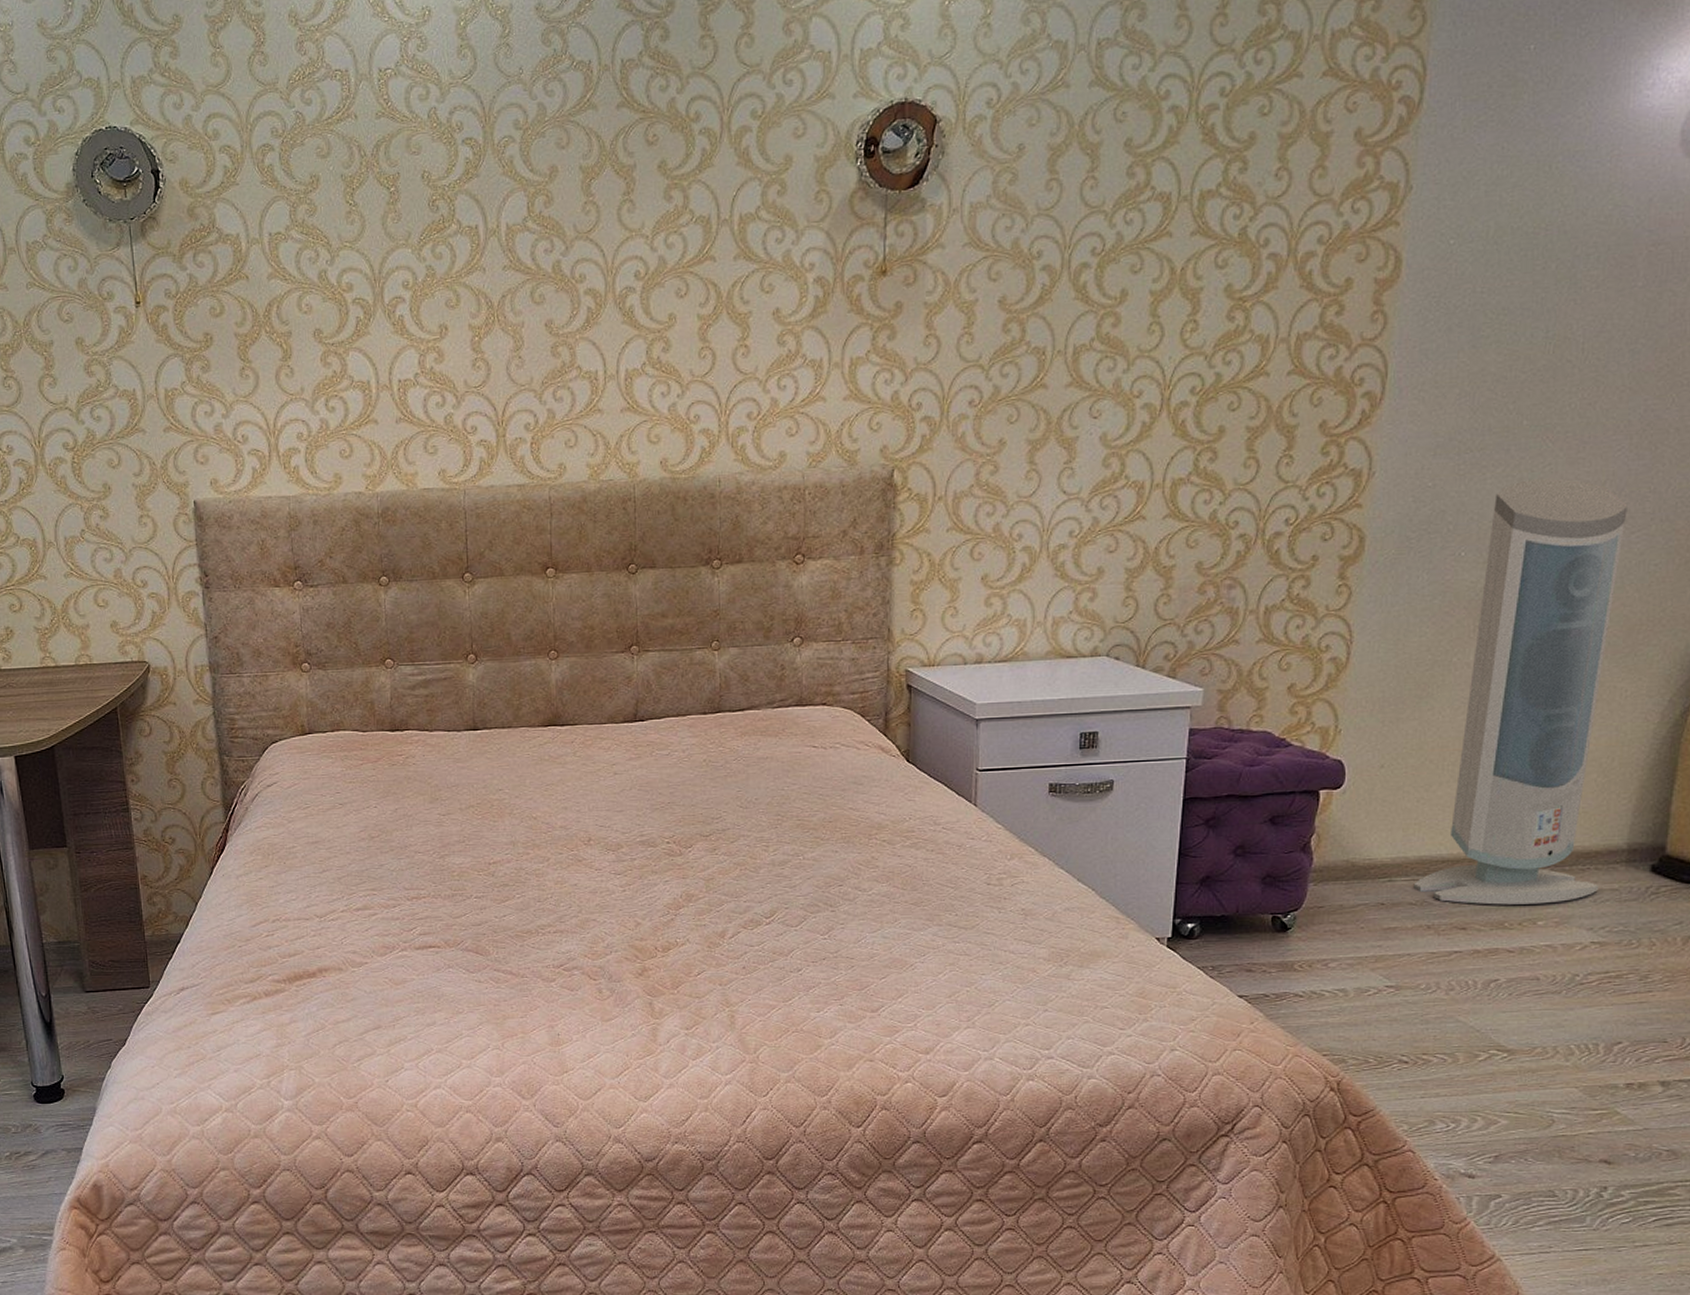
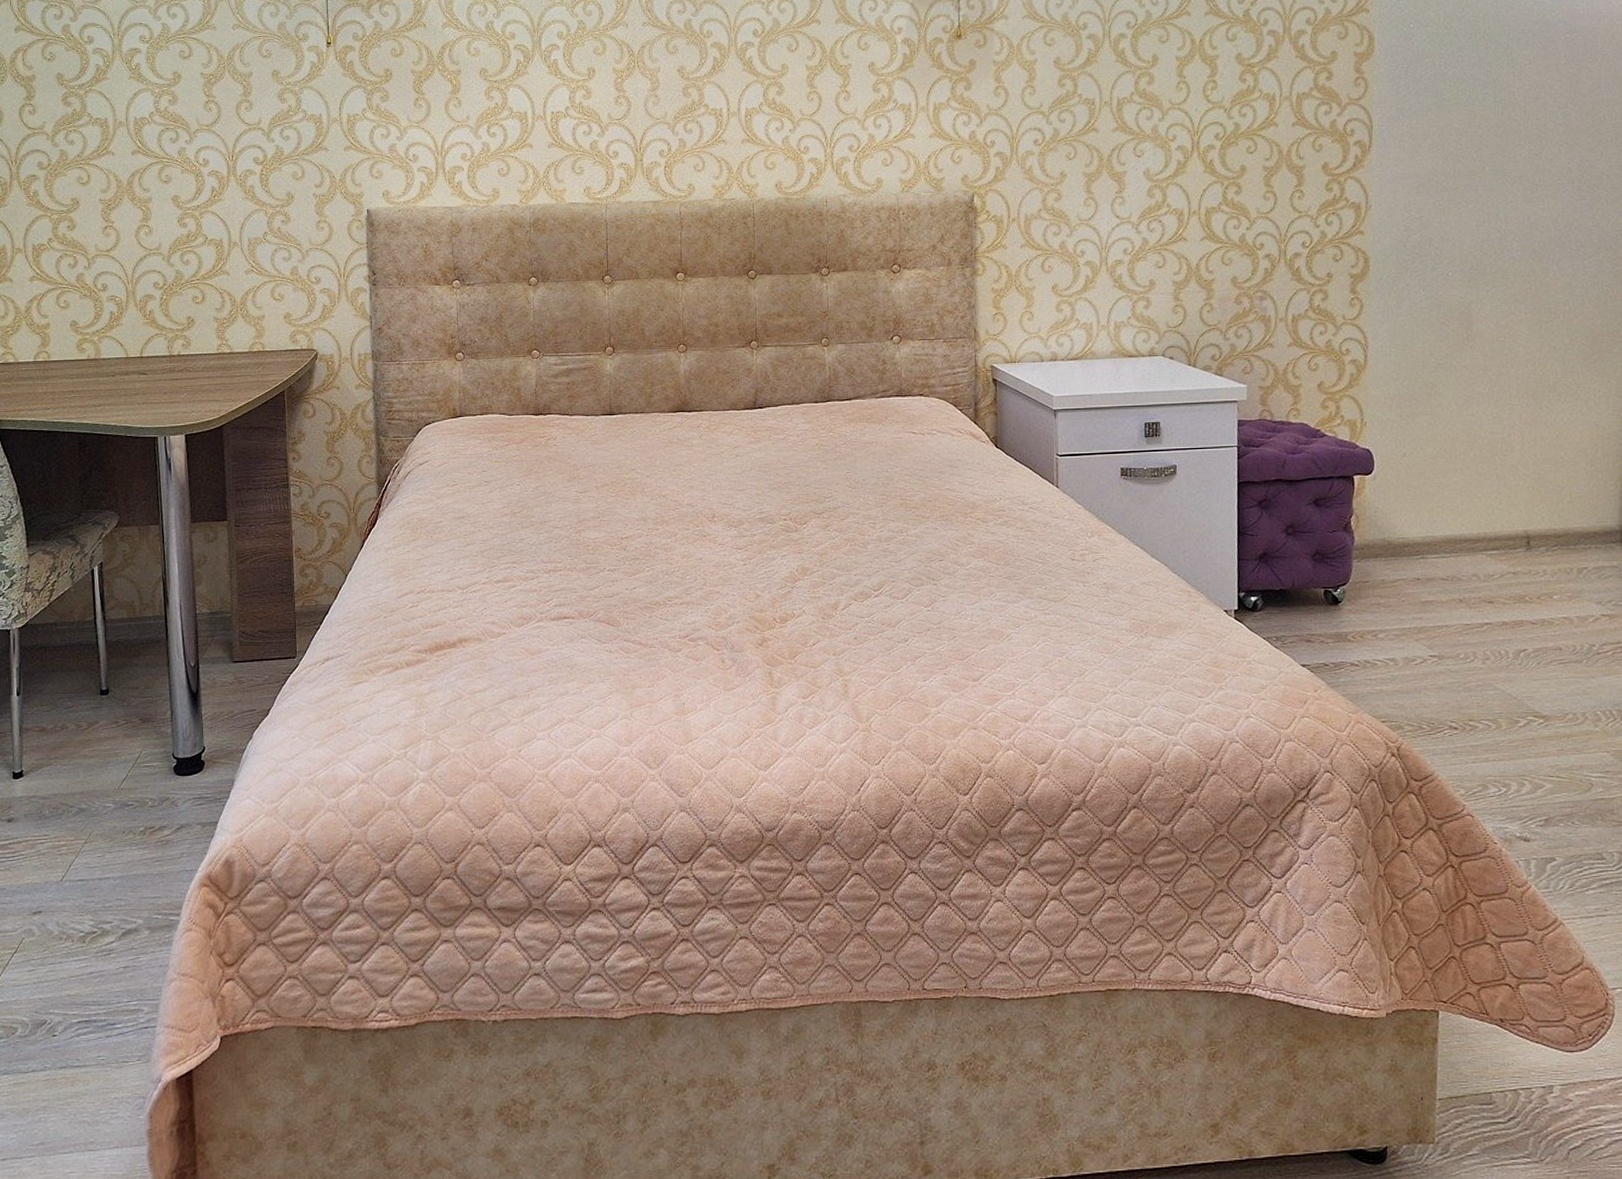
air purifier: present [1413,478,1628,905] -> none [1443,213,1601,580]

